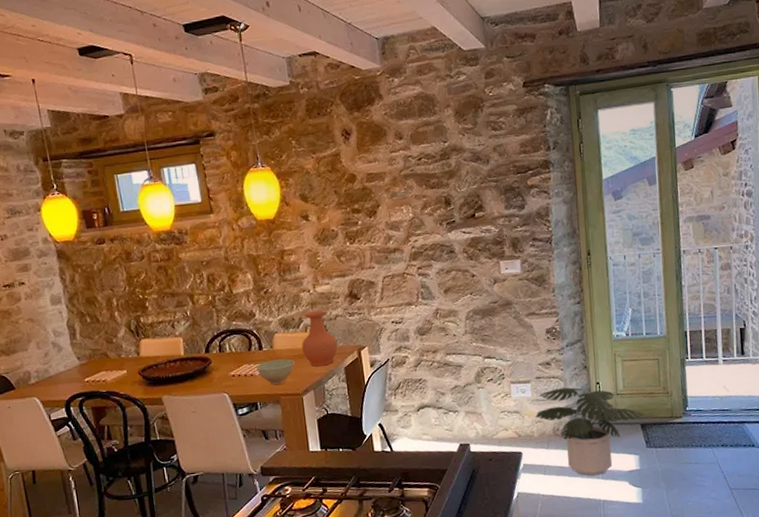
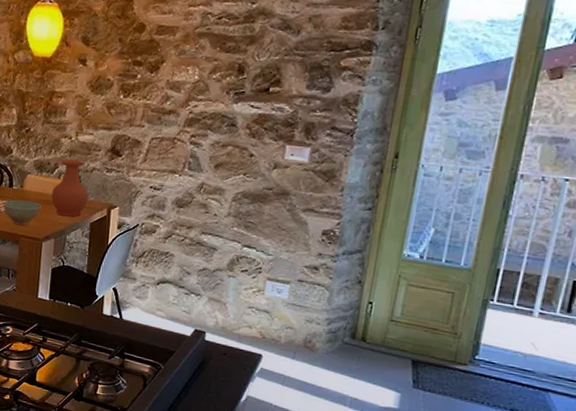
potted plant: present [535,387,644,476] -> none [287,297,420,402]

